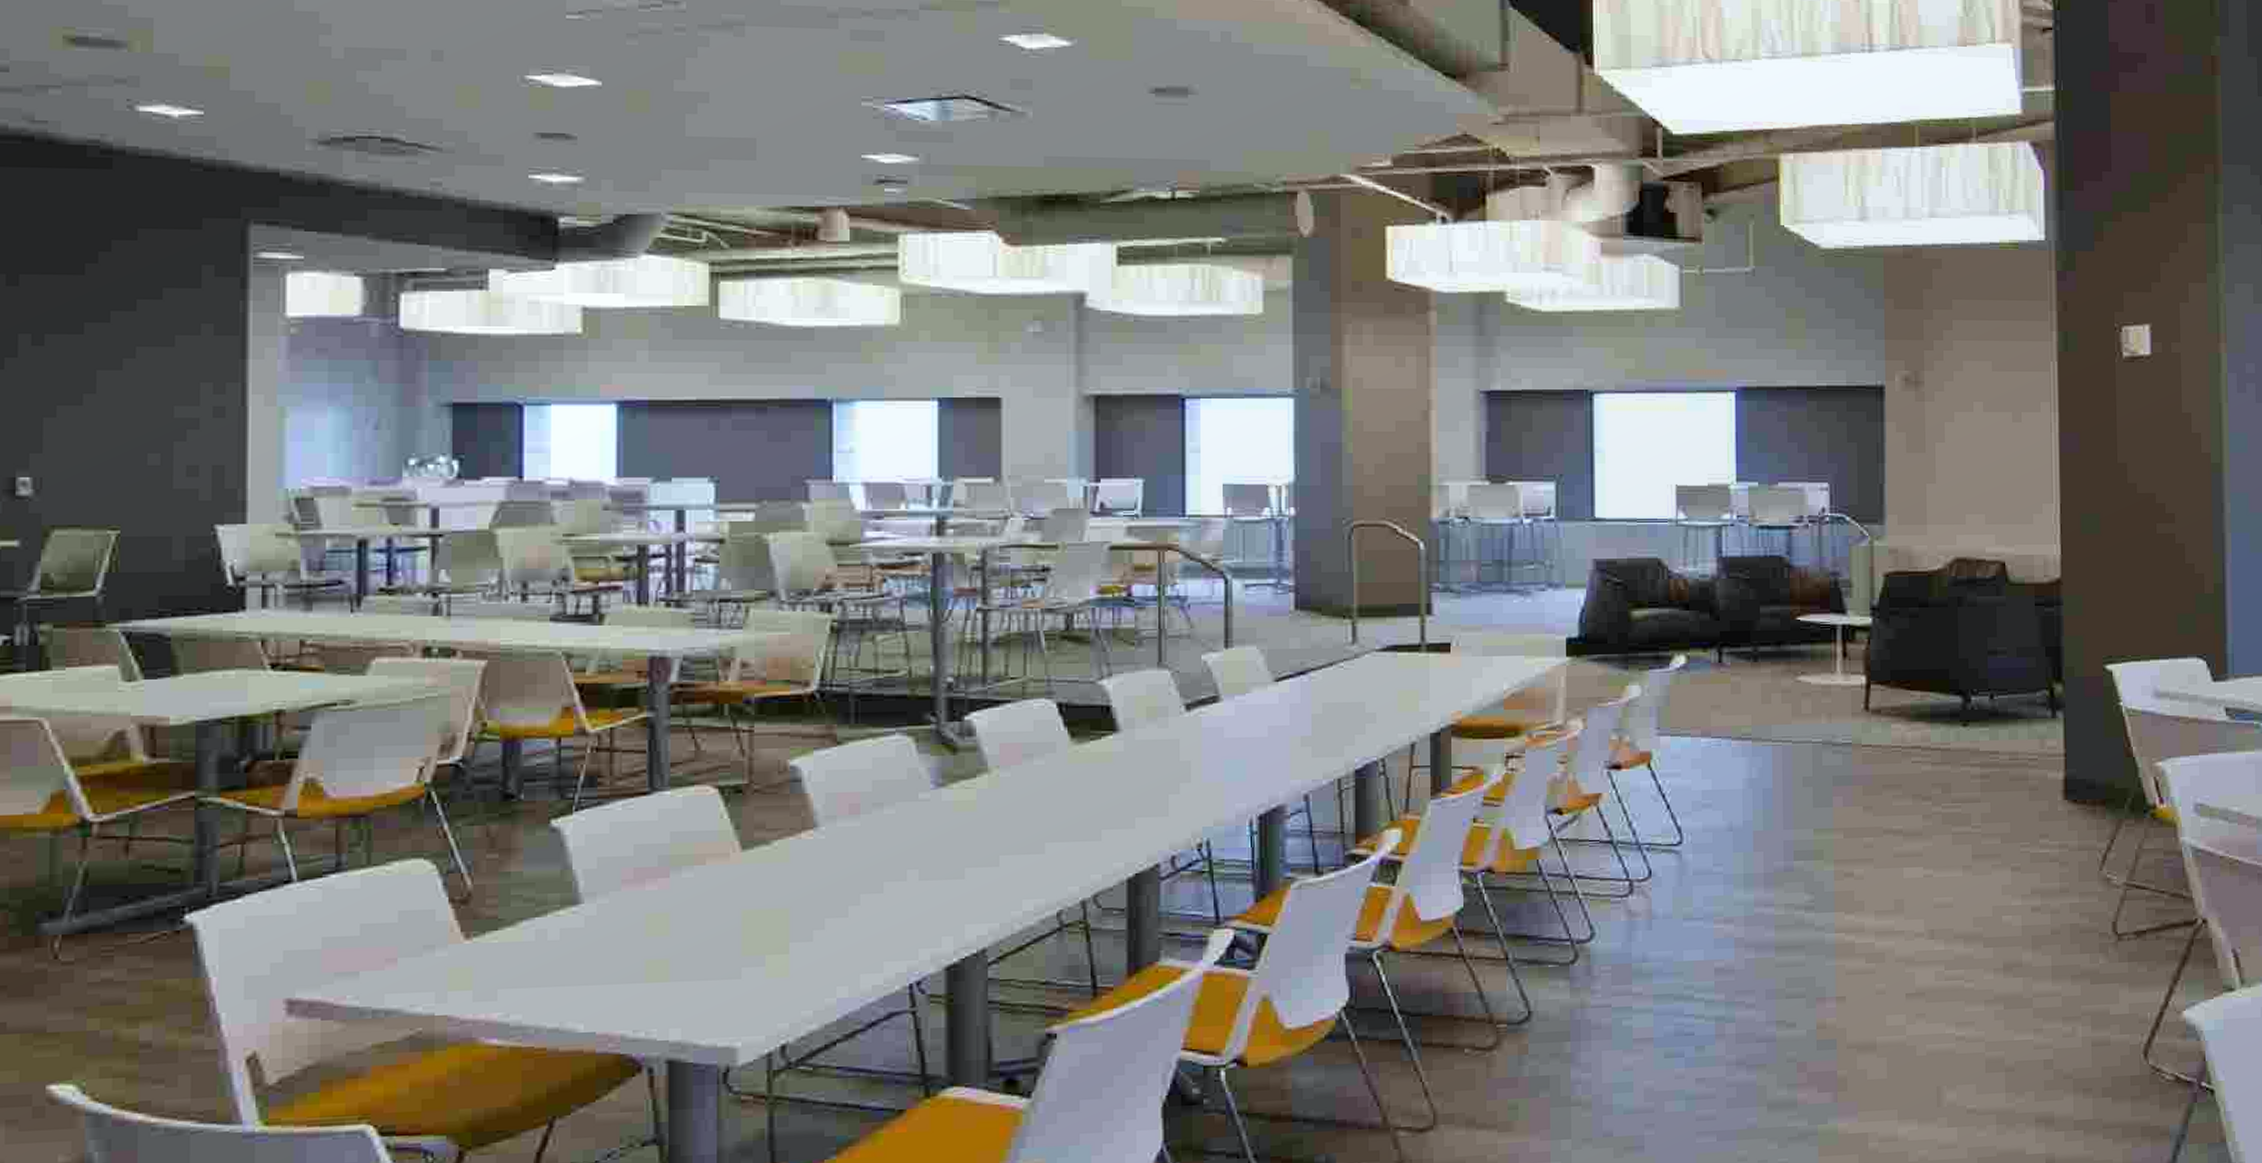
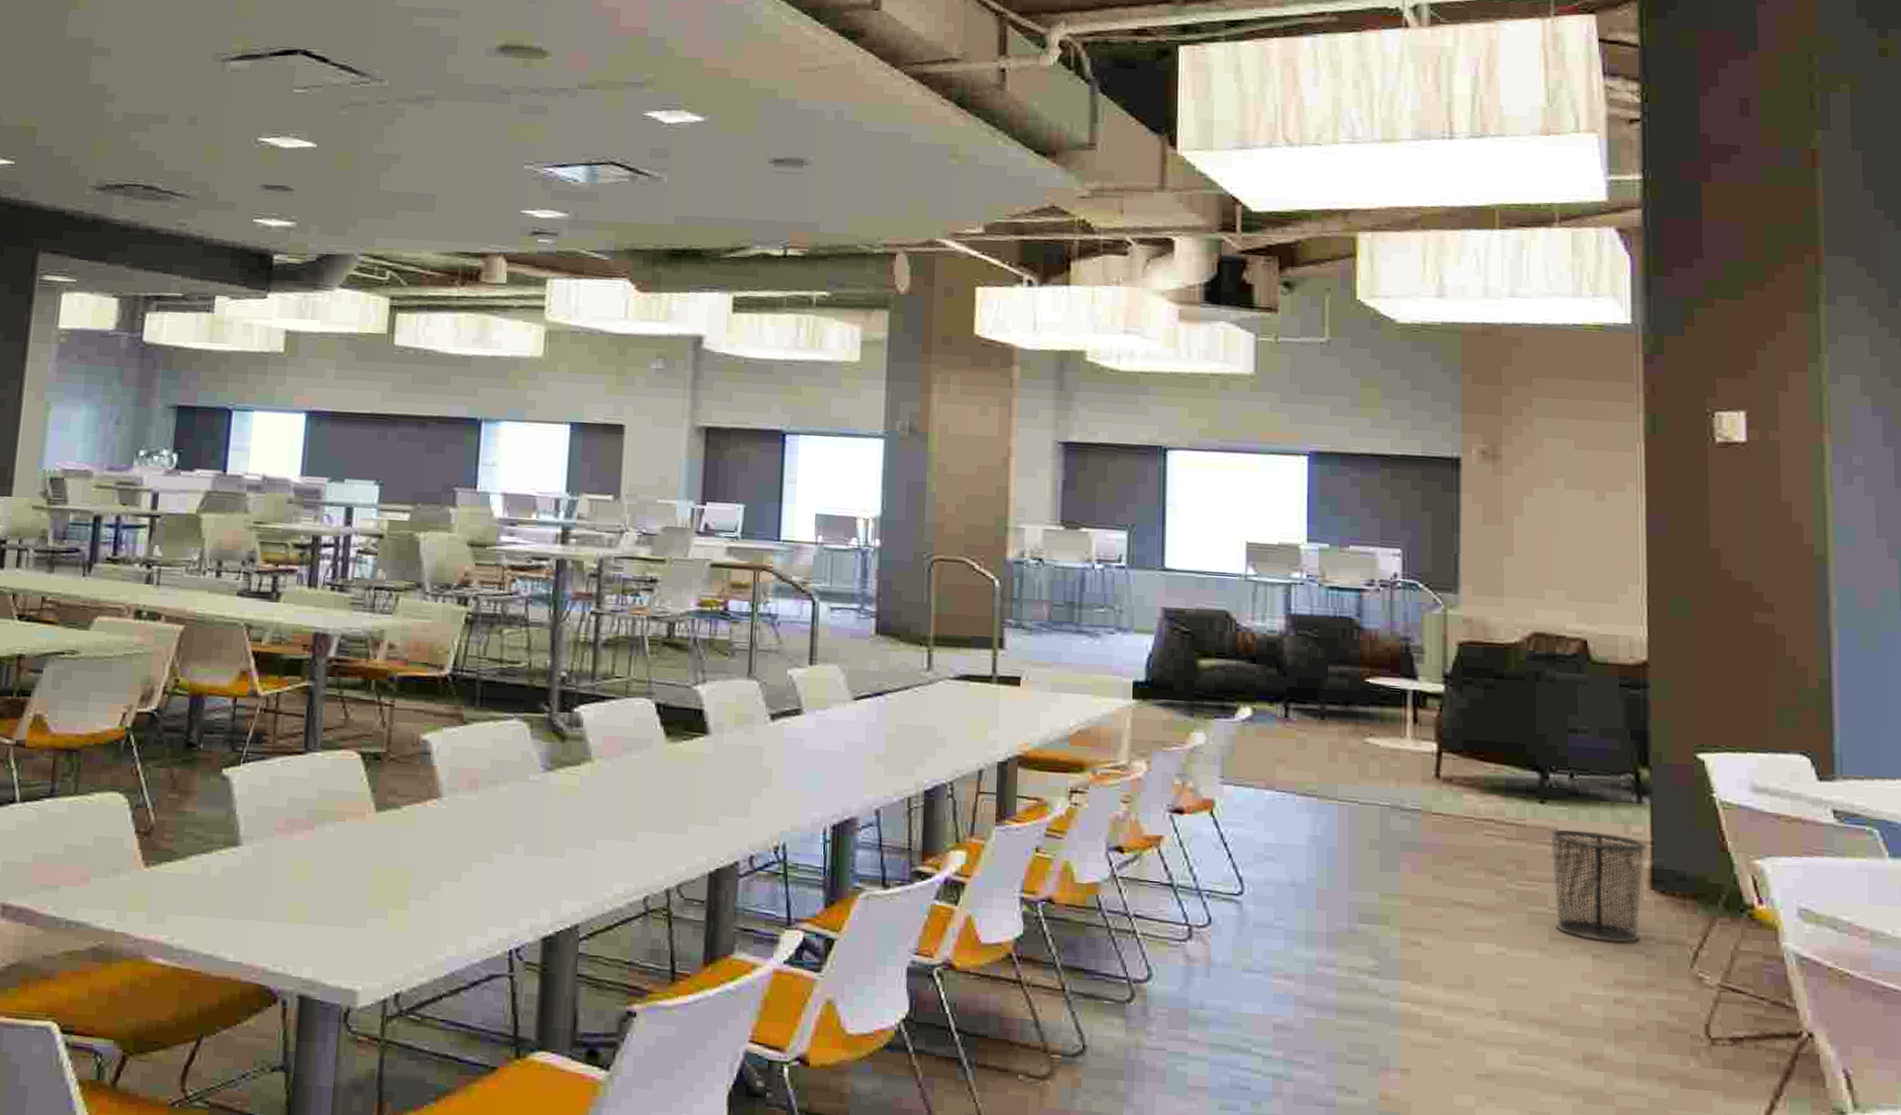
trash can: none [1971,749,2061,854] -> present [1549,829,1647,943]

